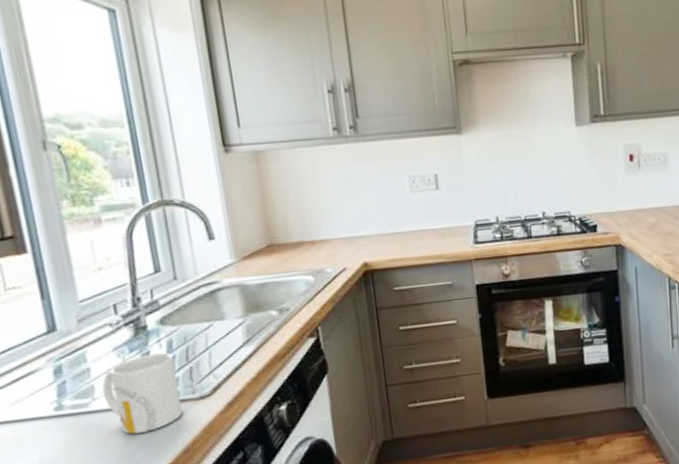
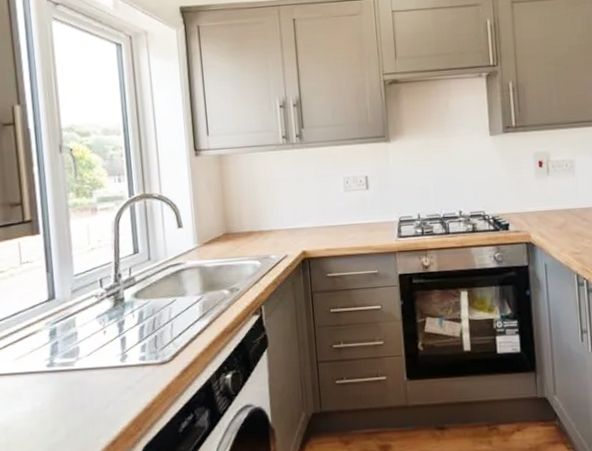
mug: present [102,353,183,434] -> none [85,322,146,391]

